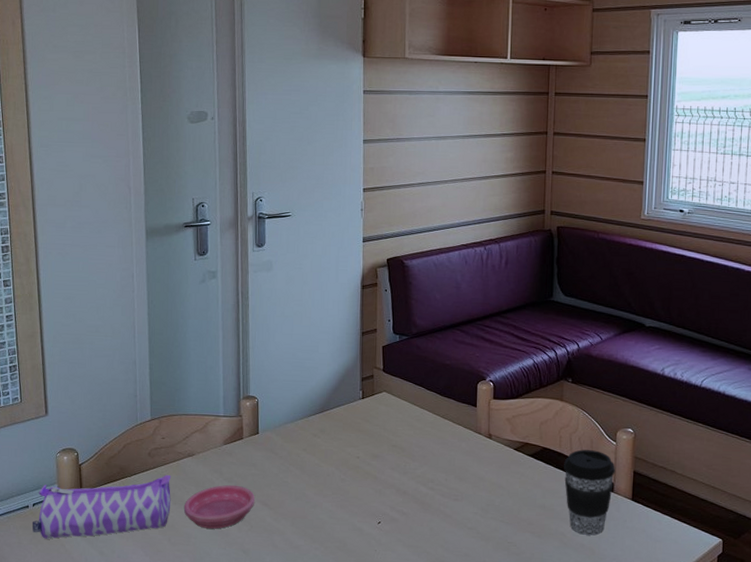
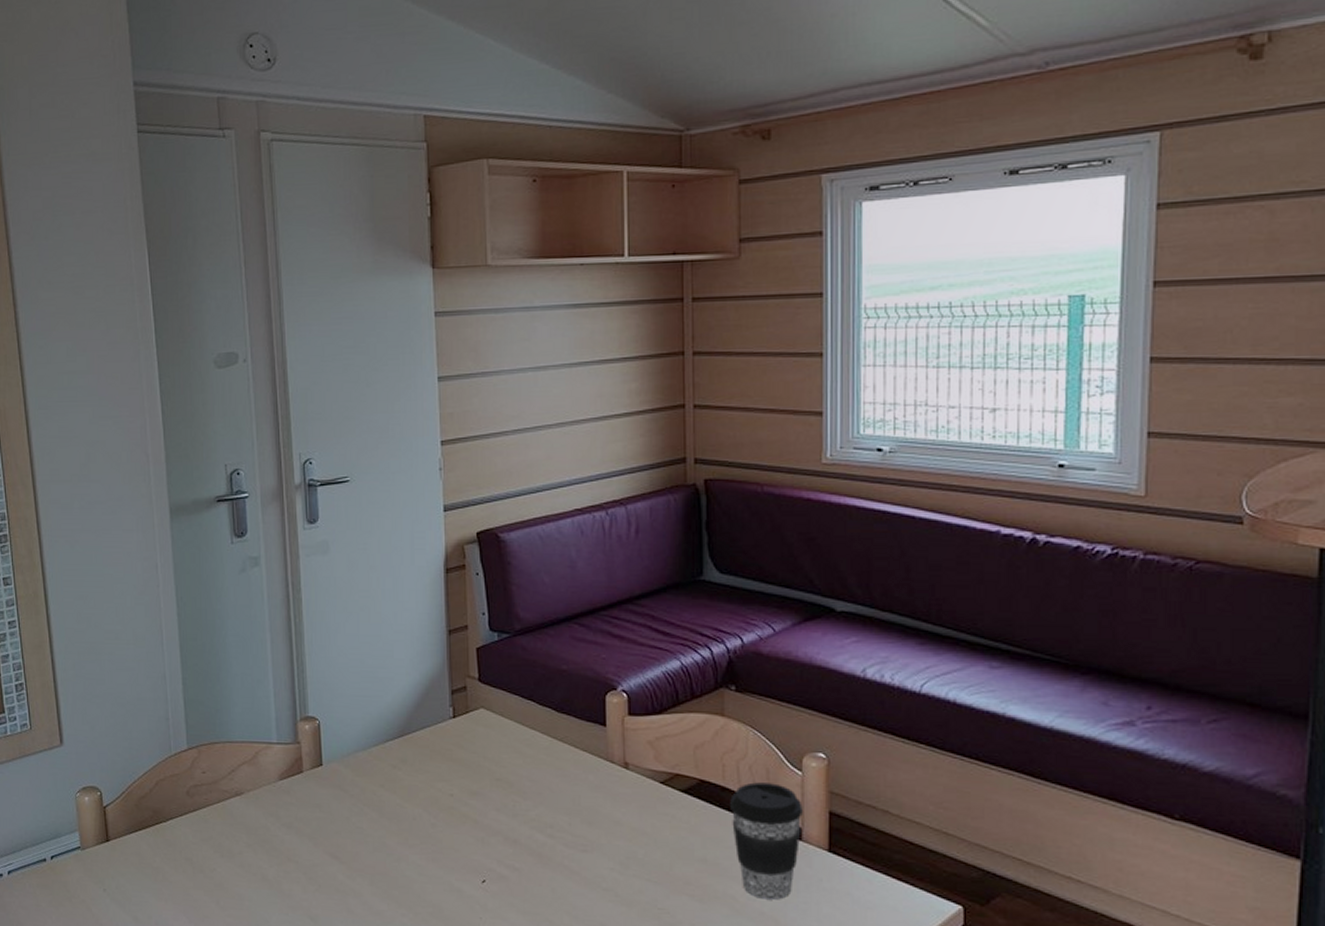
pencil case: present [32,475,171,539] -> none [50,819,217,901]
saucer: present [183,484,255,529] -> none [233,831,321,889]

